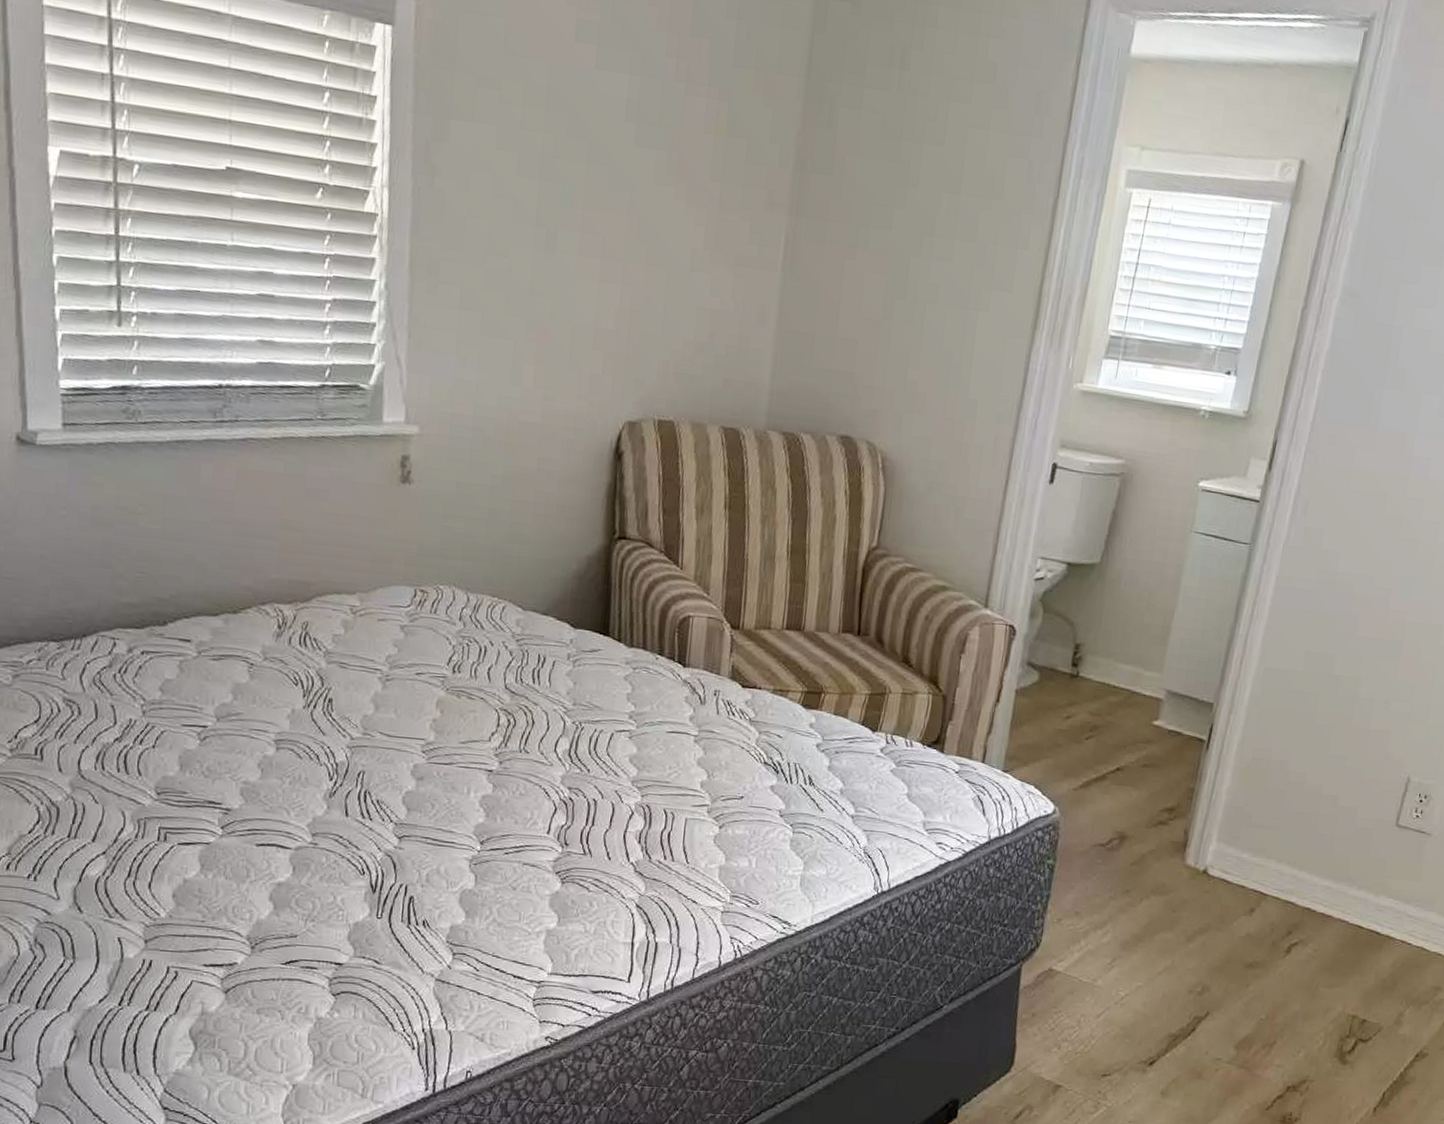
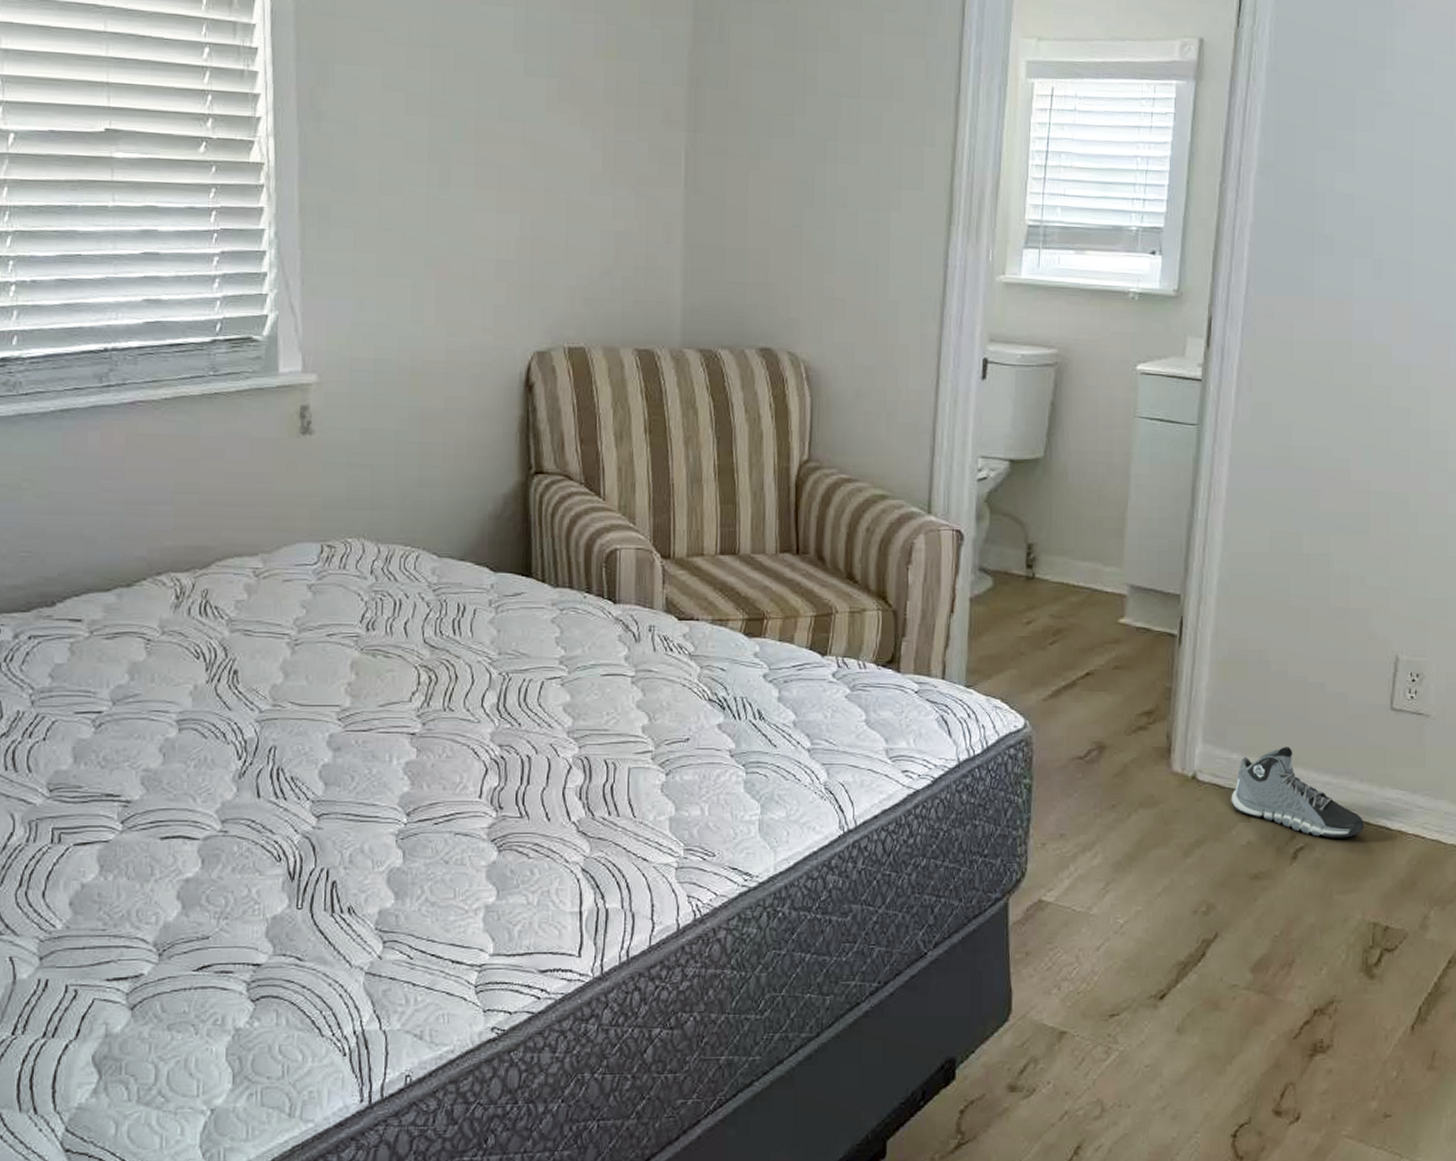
sneaker: none [1236,851,1357,938] -> present [1231,747,1364,838]

